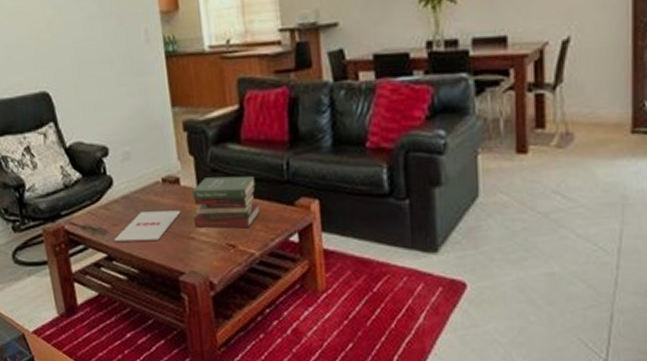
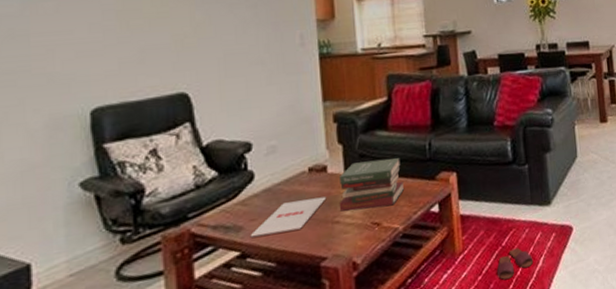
slippers: none [365,297,412,331] -> present [496,247,534,280]

